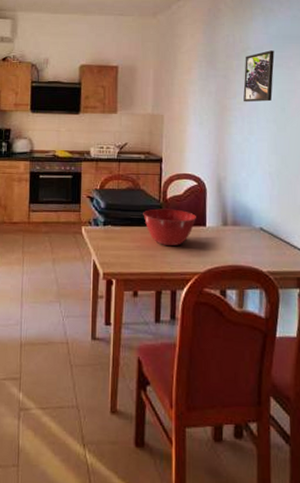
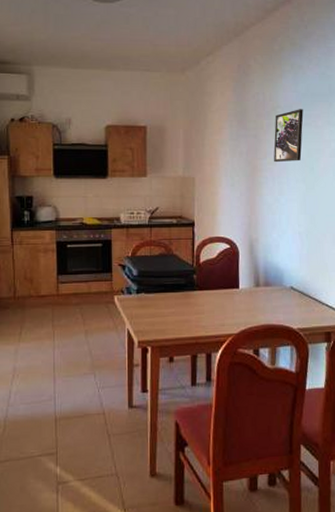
mixing bowl: present [143,208,196,247] -> none [176,273,229,311]

